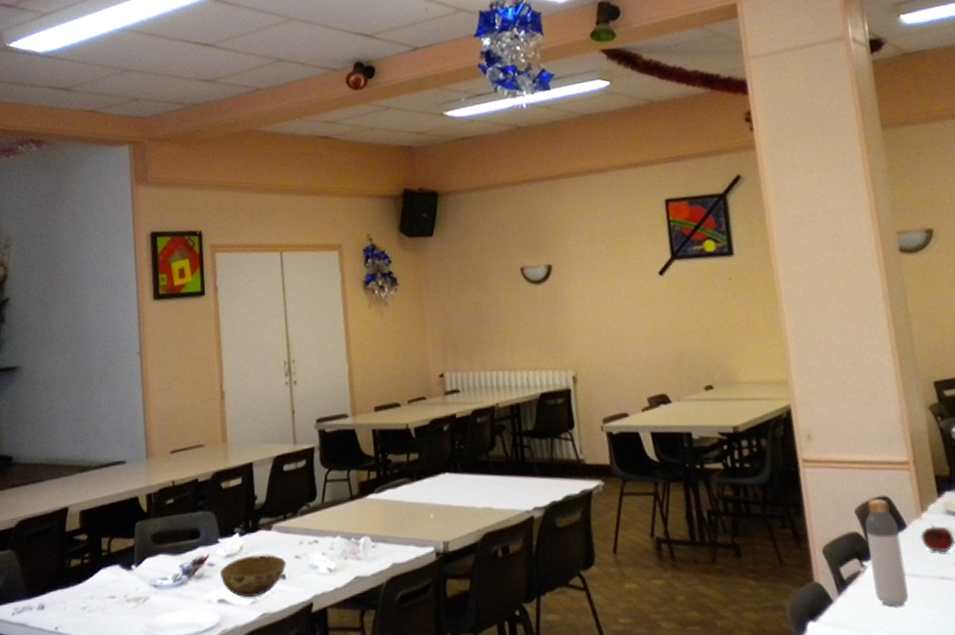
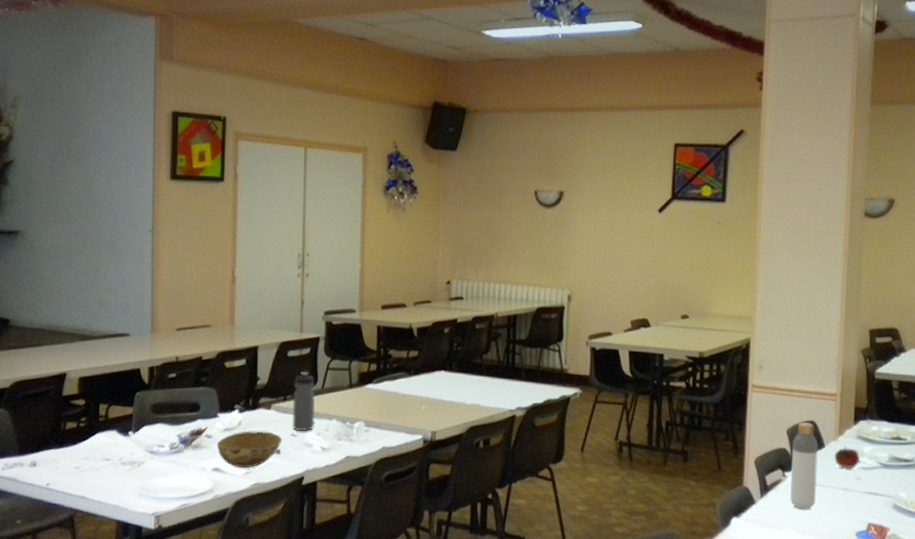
water bottle: none [293,486,318,553] -> present [293,372,315,432]

